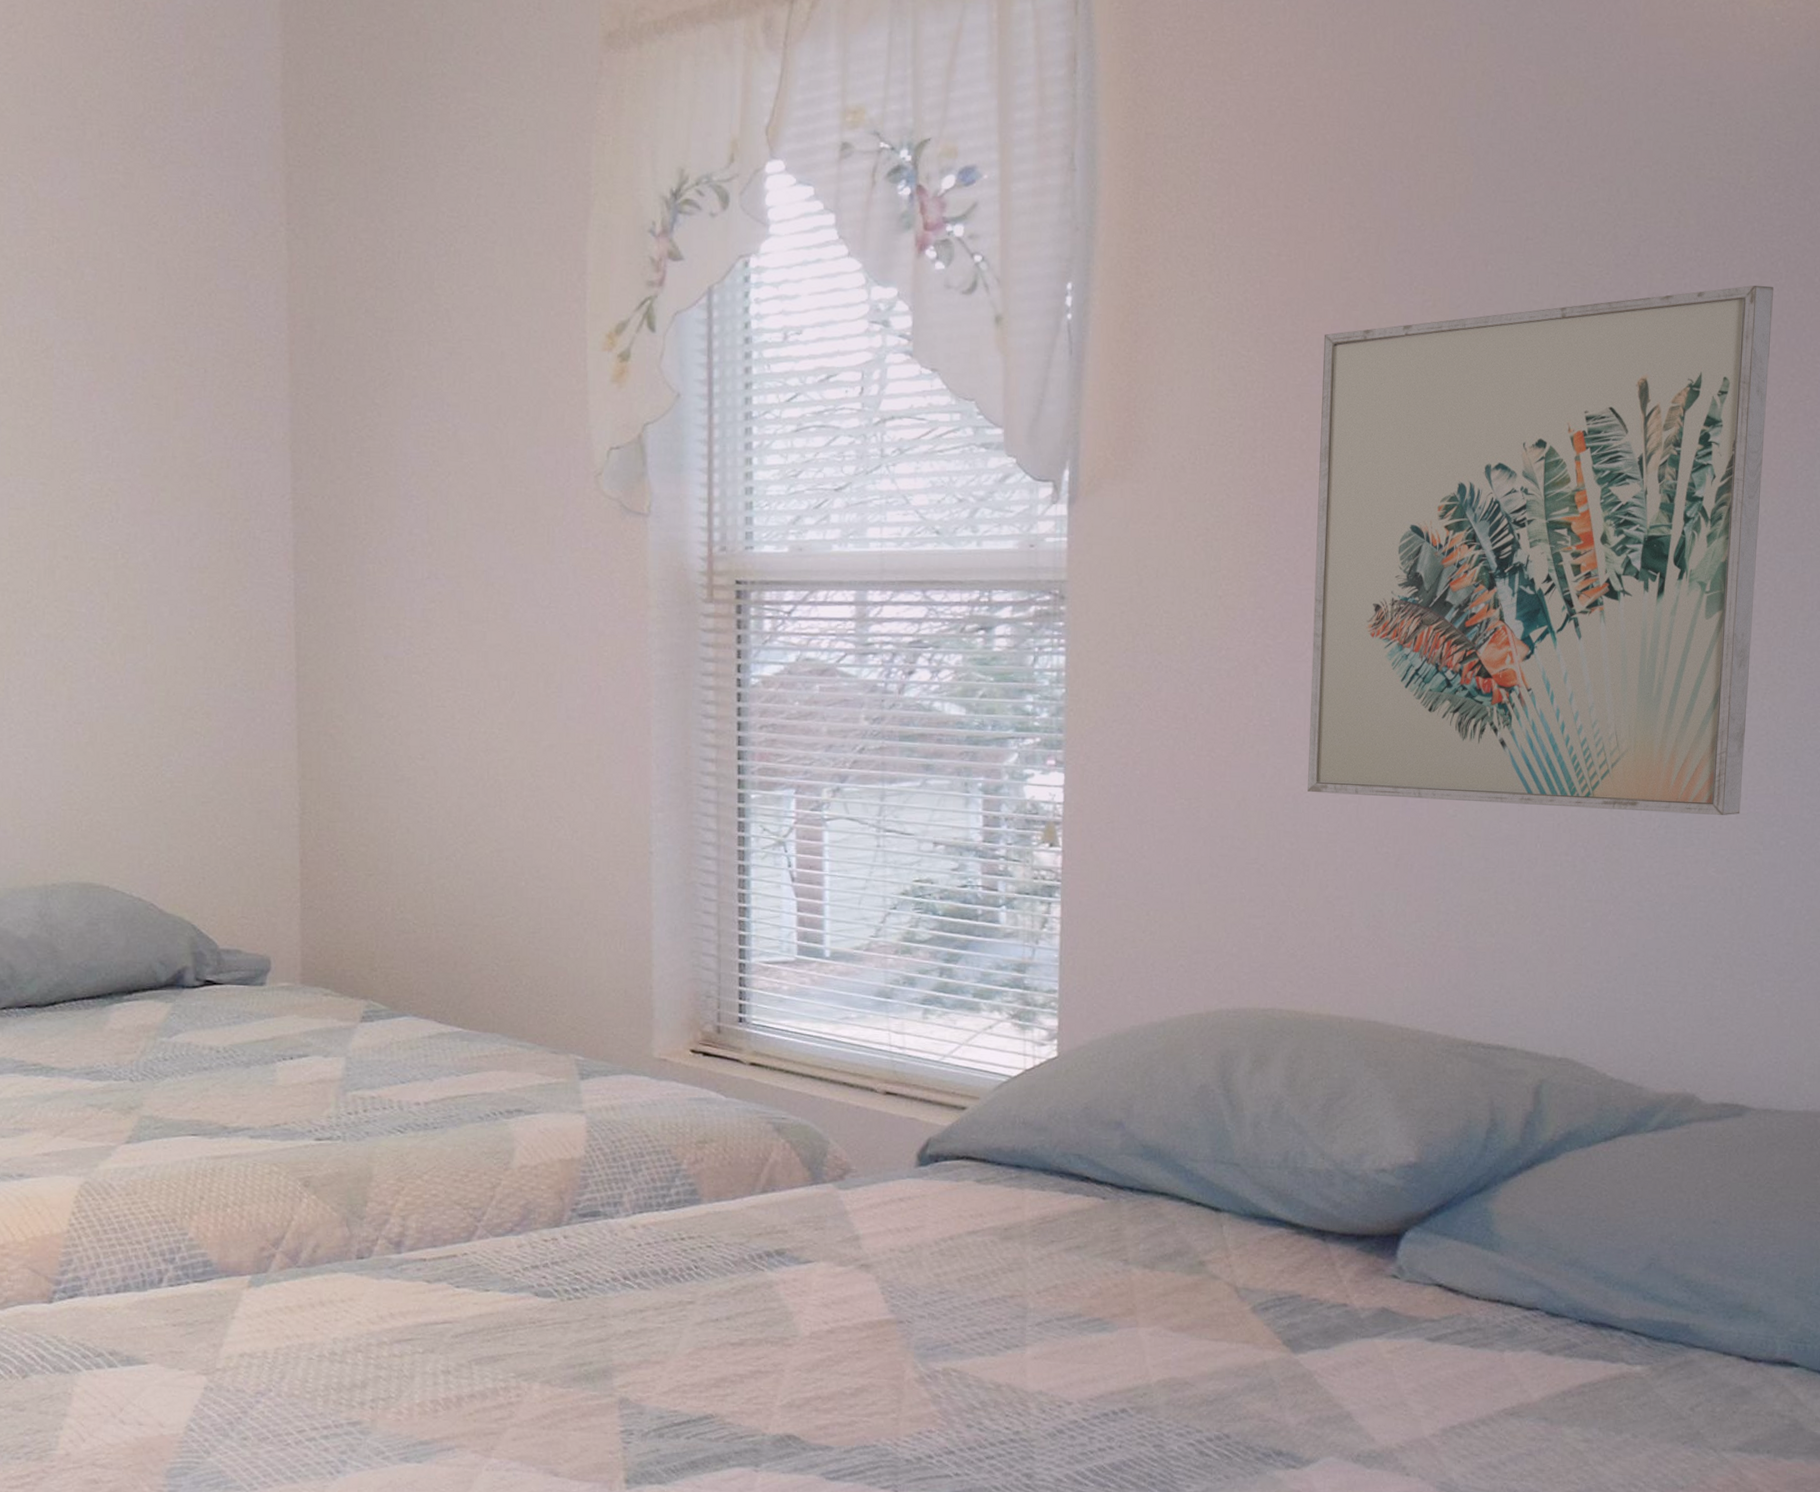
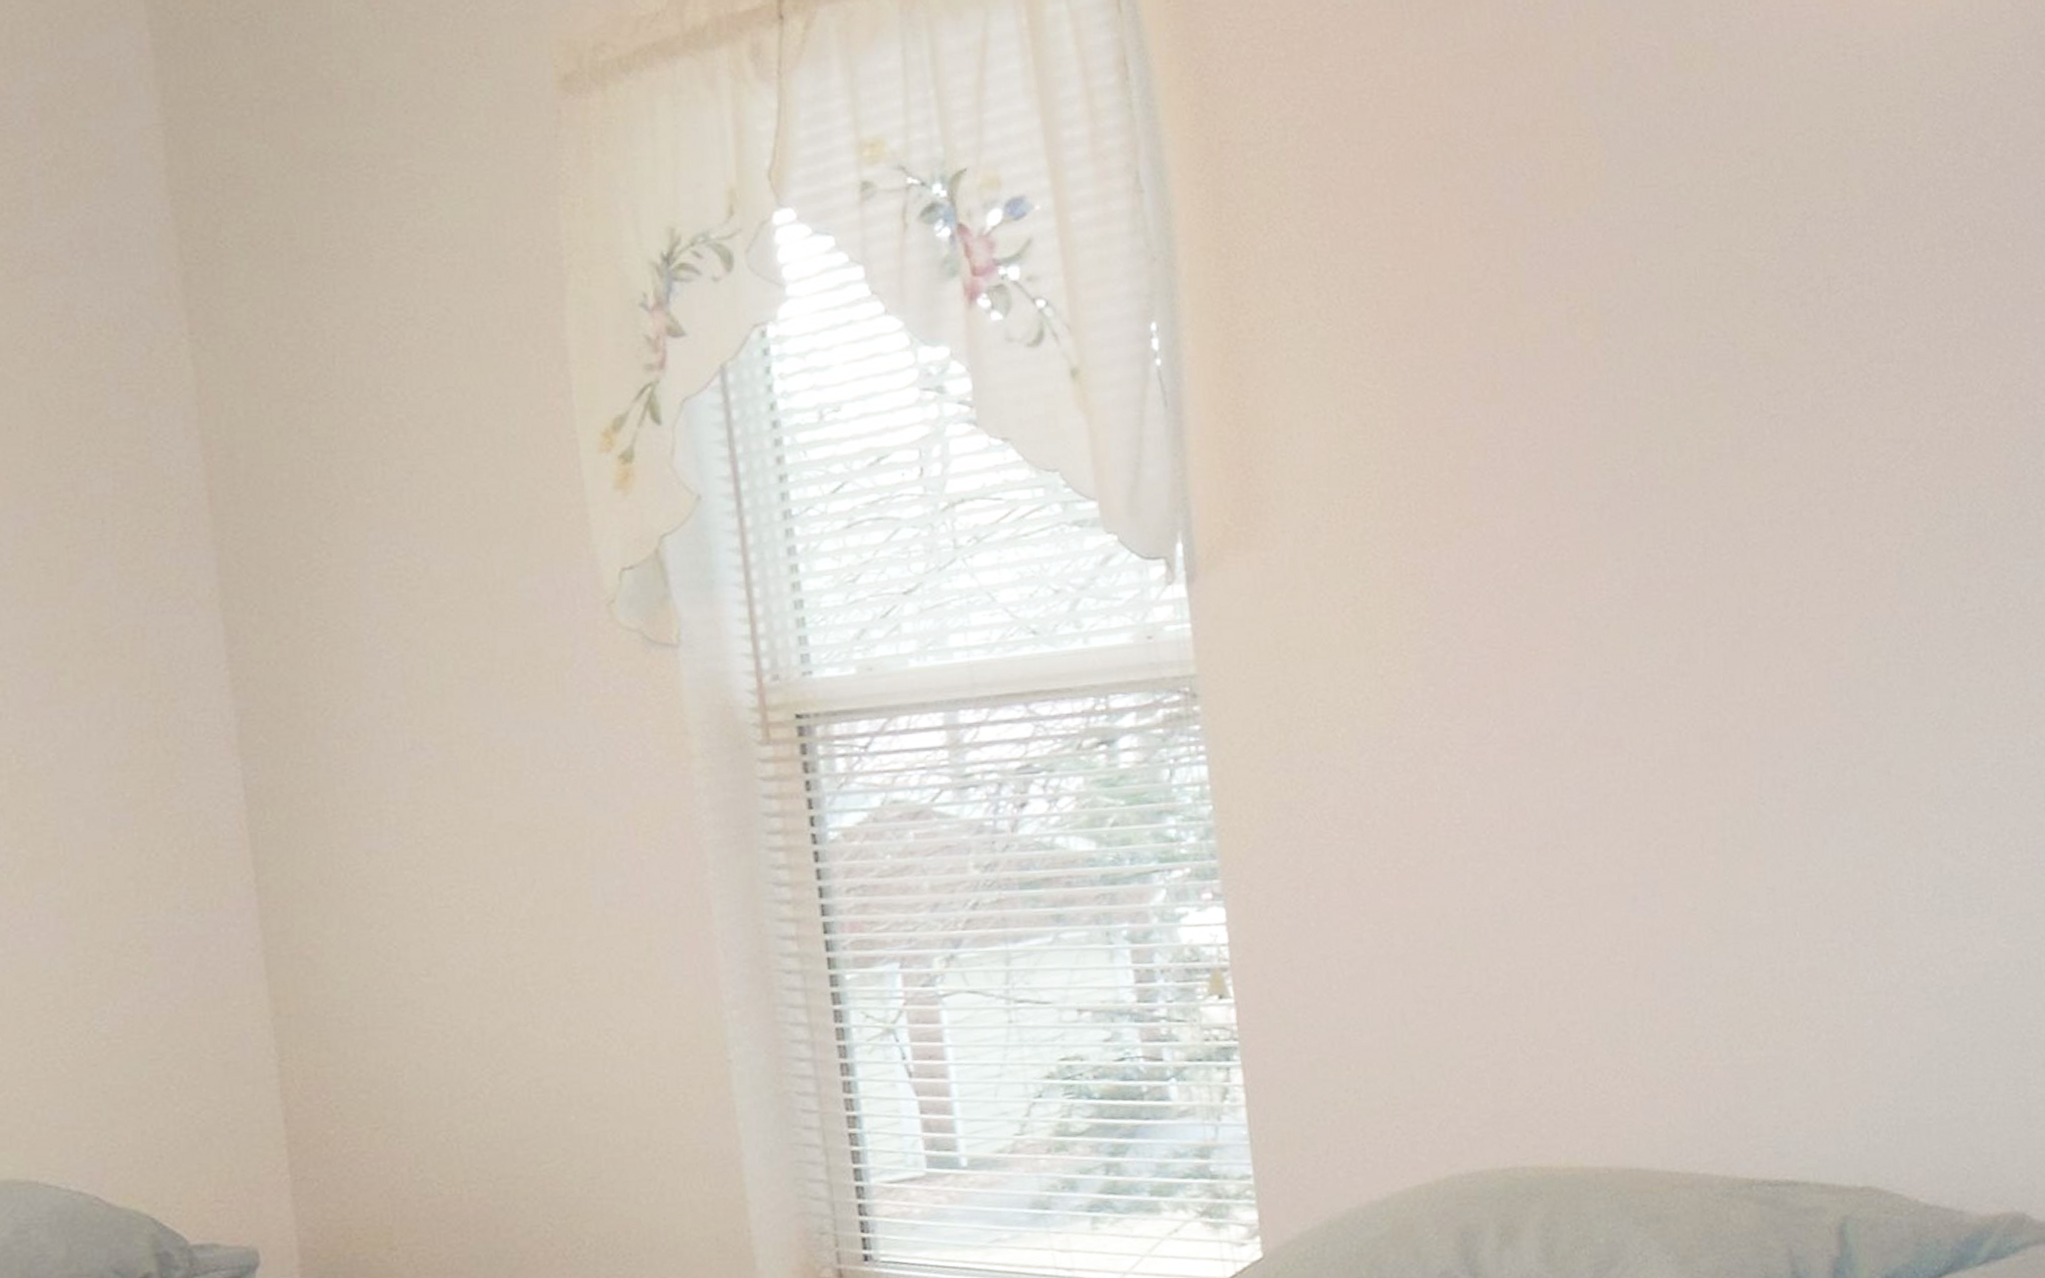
wall art: present [1308,285,1773,815] -> none [1459,257,2023,900]

